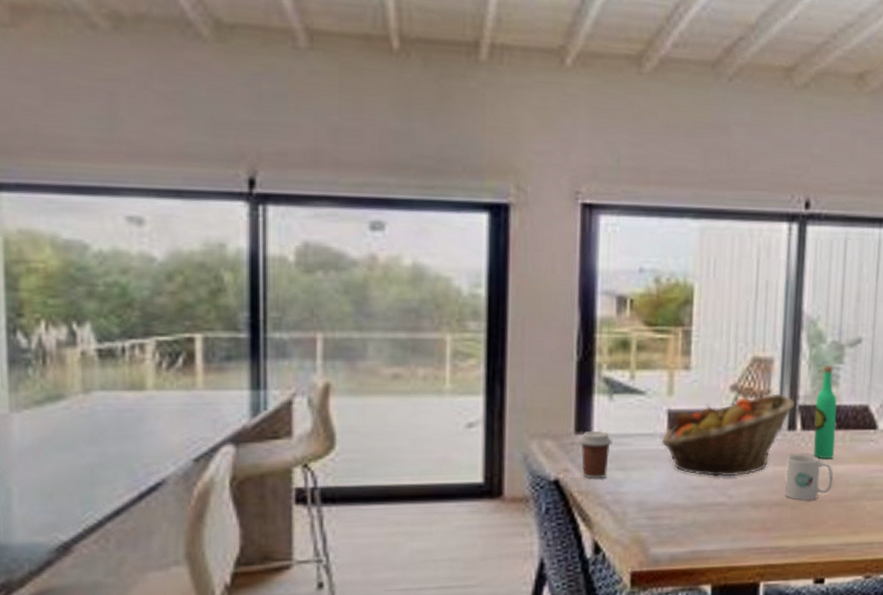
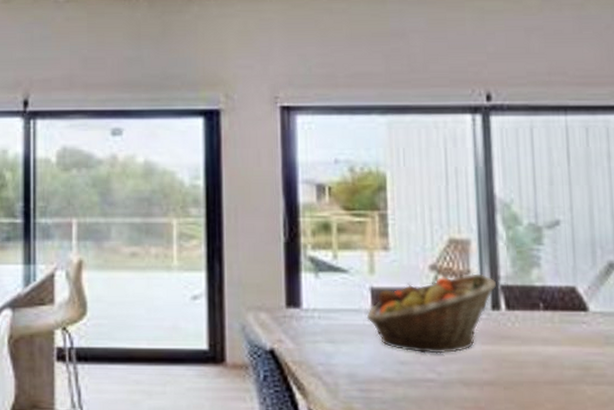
coffee cup: present [579,431,612,479] -> none [290,306,321,351]
mug: present [785,454,833,501] -> none [493,334,546,381]
wine bottle: present [813,366,838,460] -> none [517,247,545,340]

